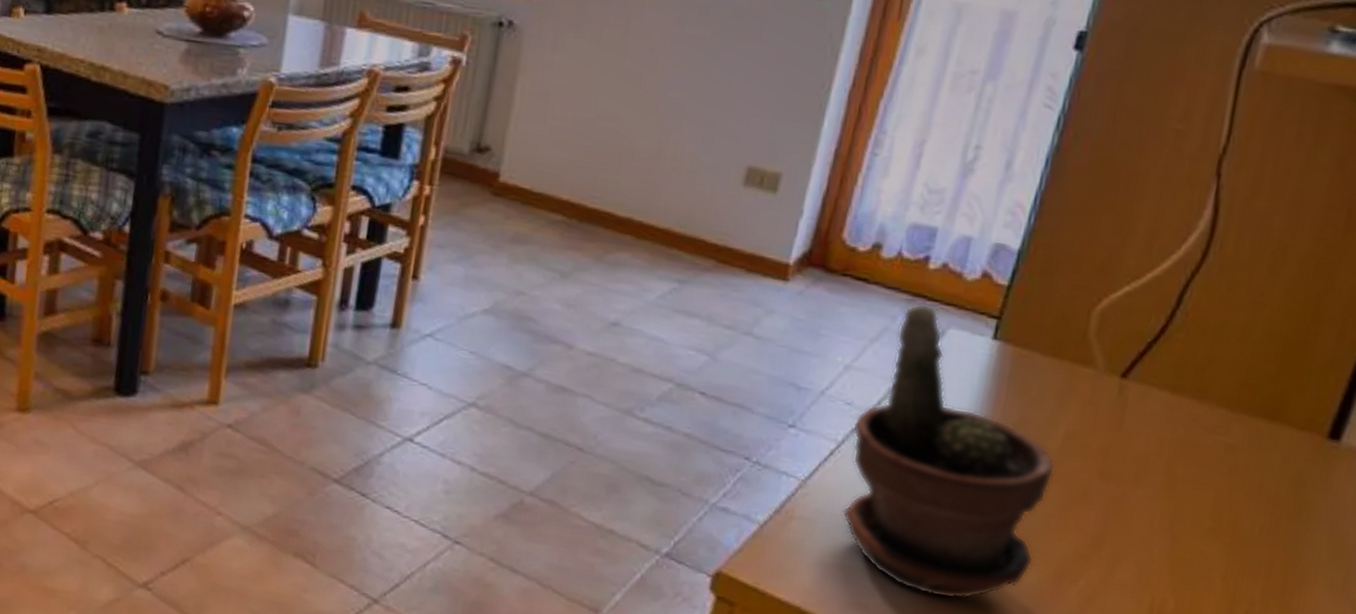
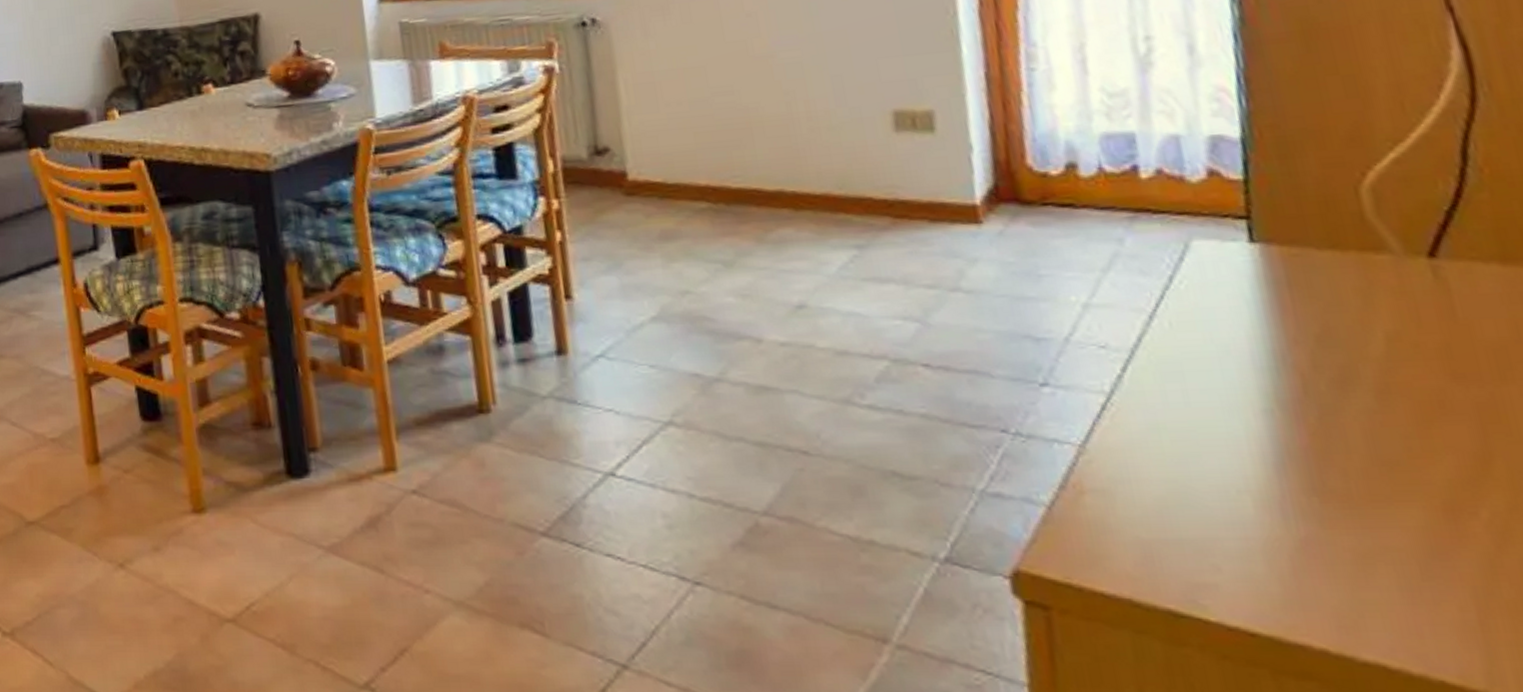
potted plant: present [841,303,1055,600] -> none [1117,218,1410,561]

